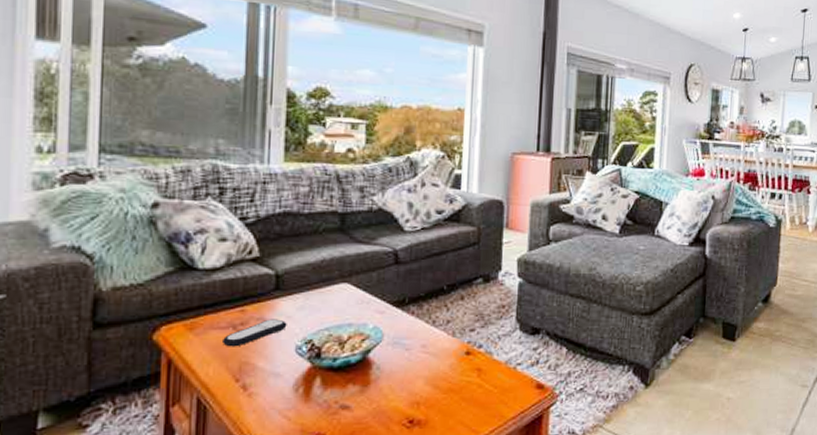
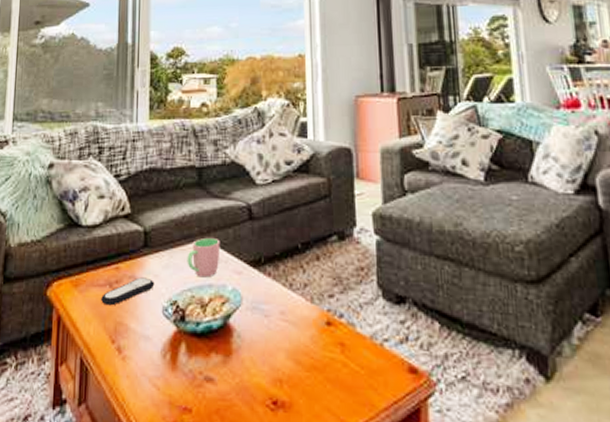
cup: none [324,280,363,318] -> present [187,237,220,278]

